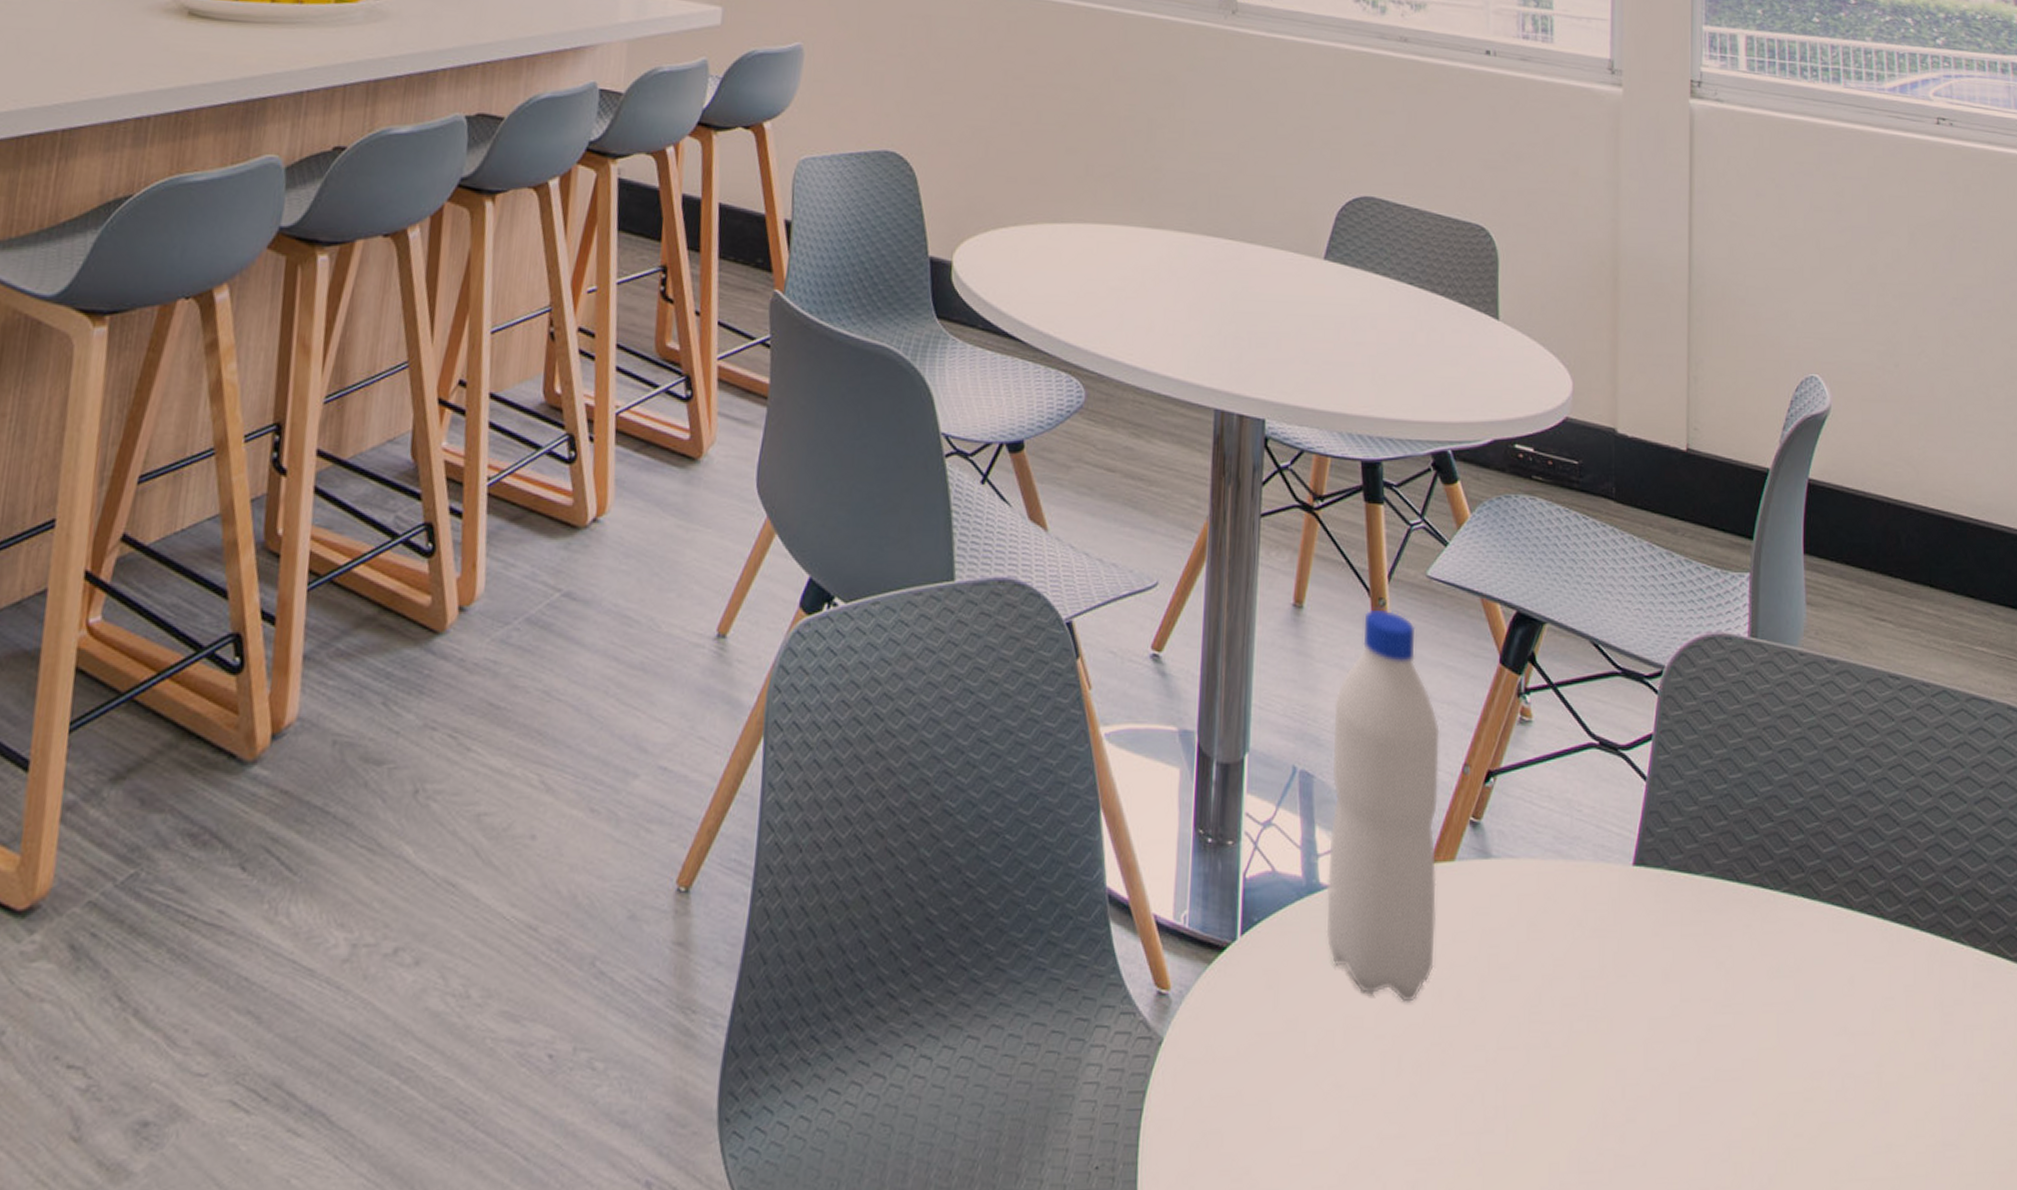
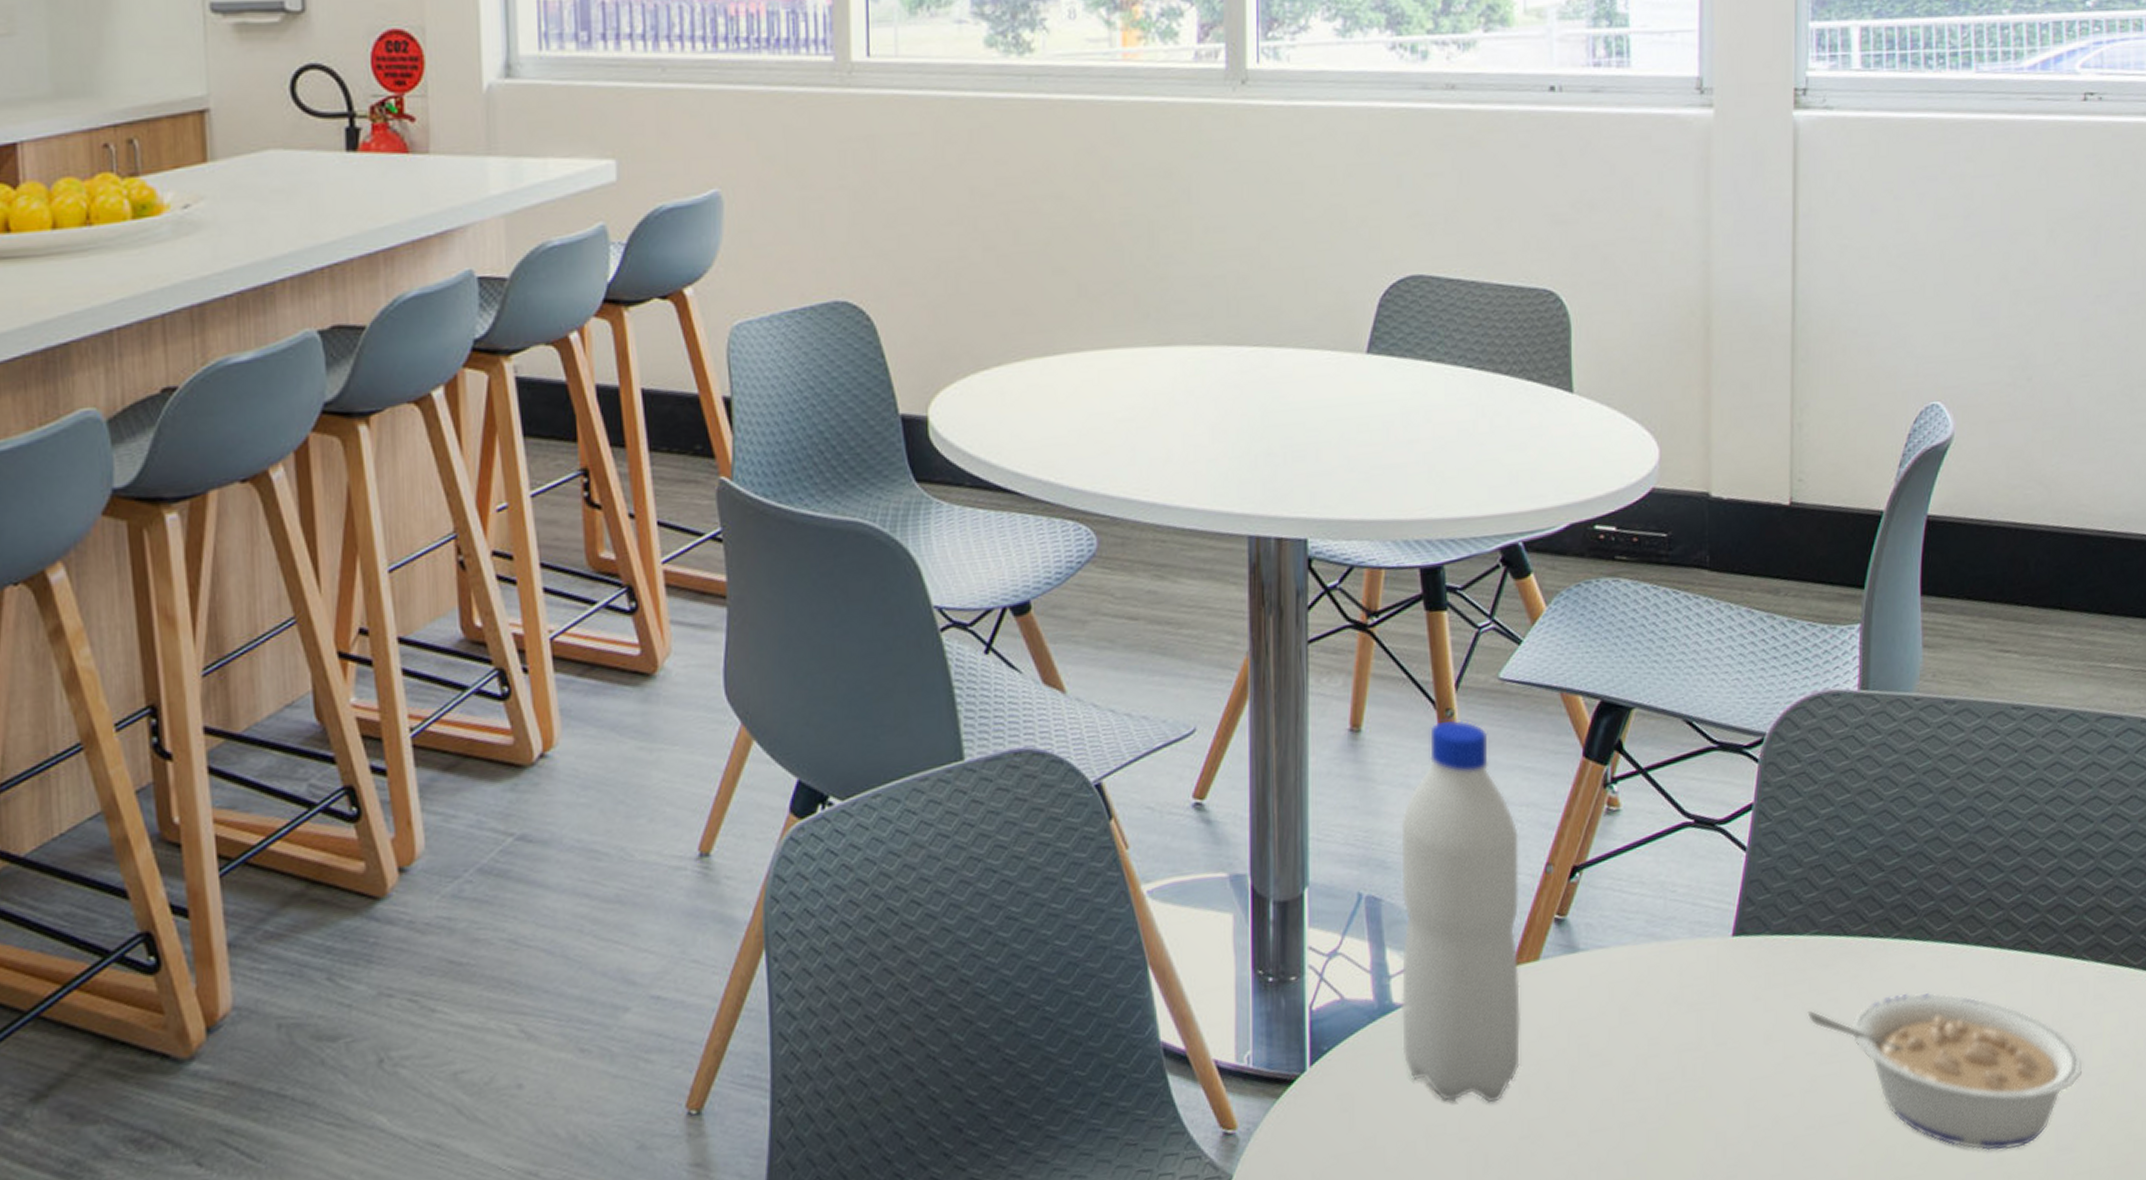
legume: none [1702,952,1965,1136] -> present [1807,992,2083,1151]

